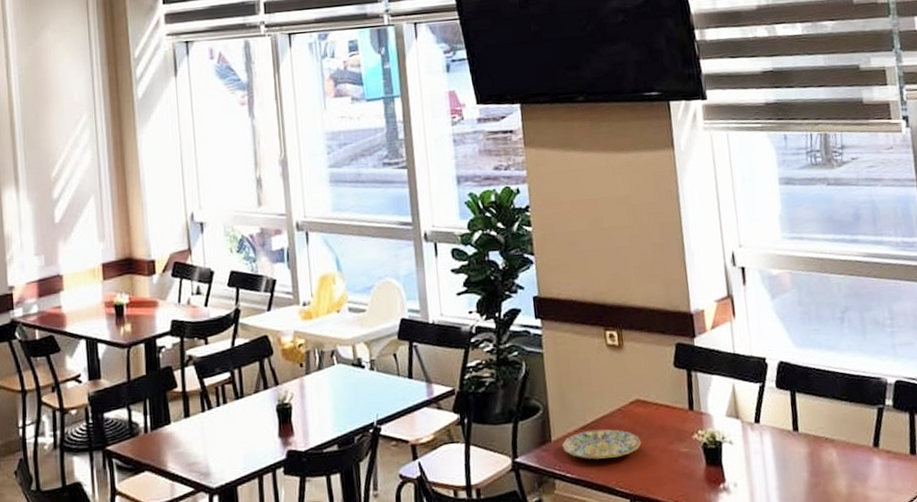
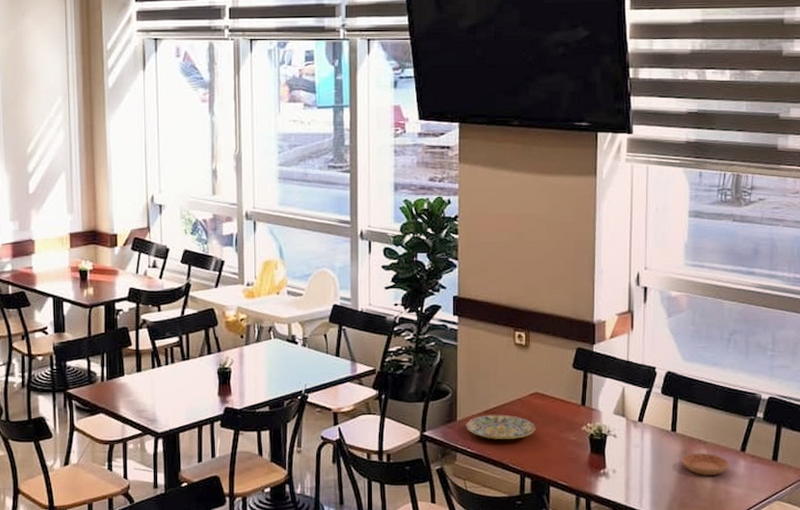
saucer: none [809,453,864,480] -> present [682,453,730,475]

